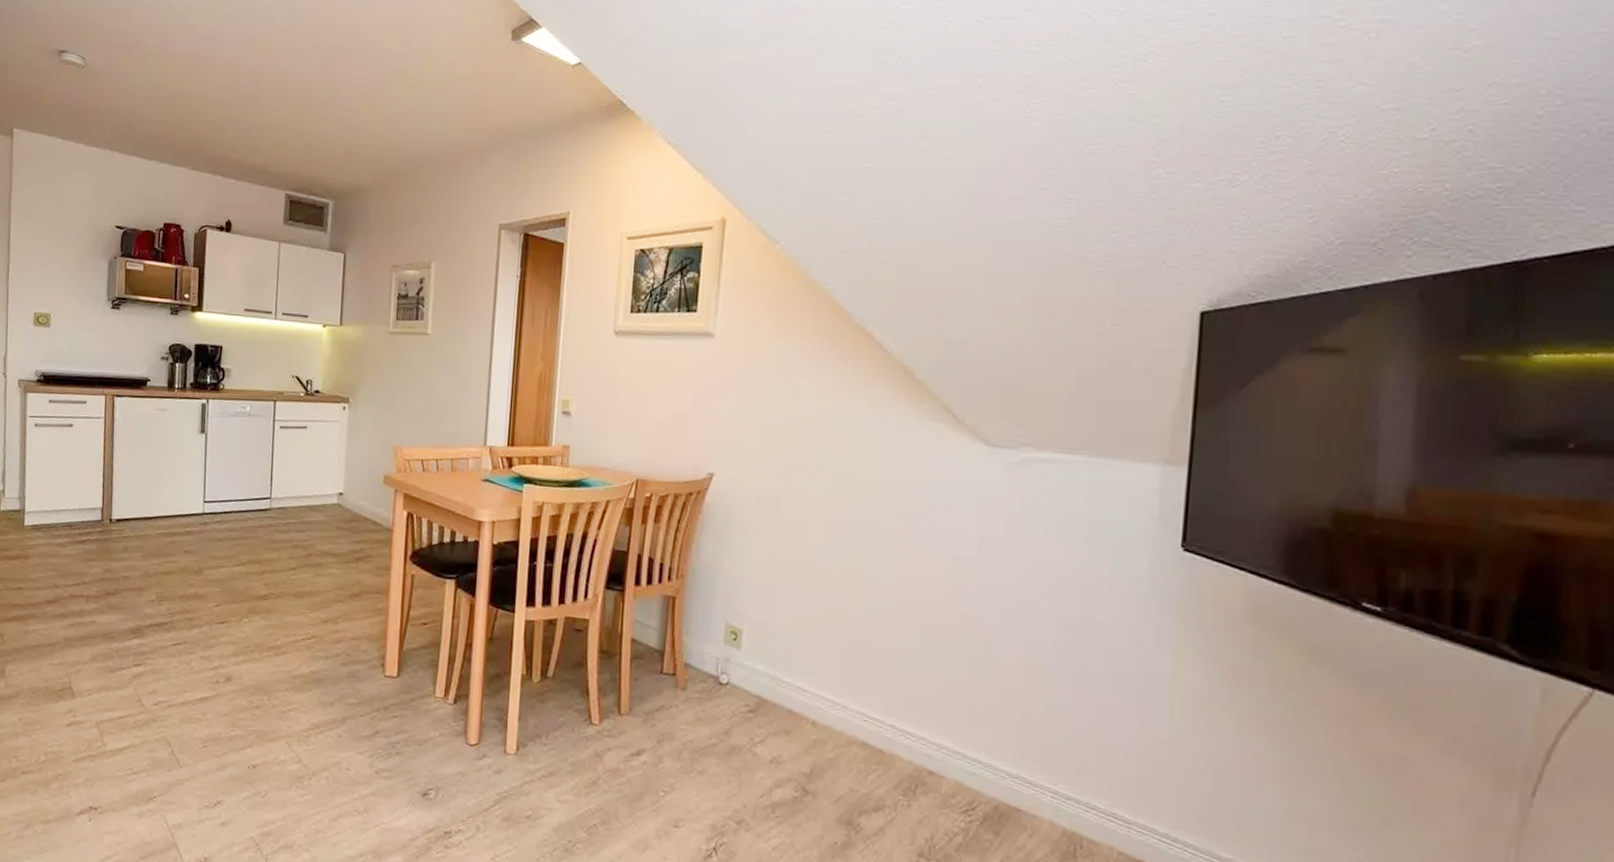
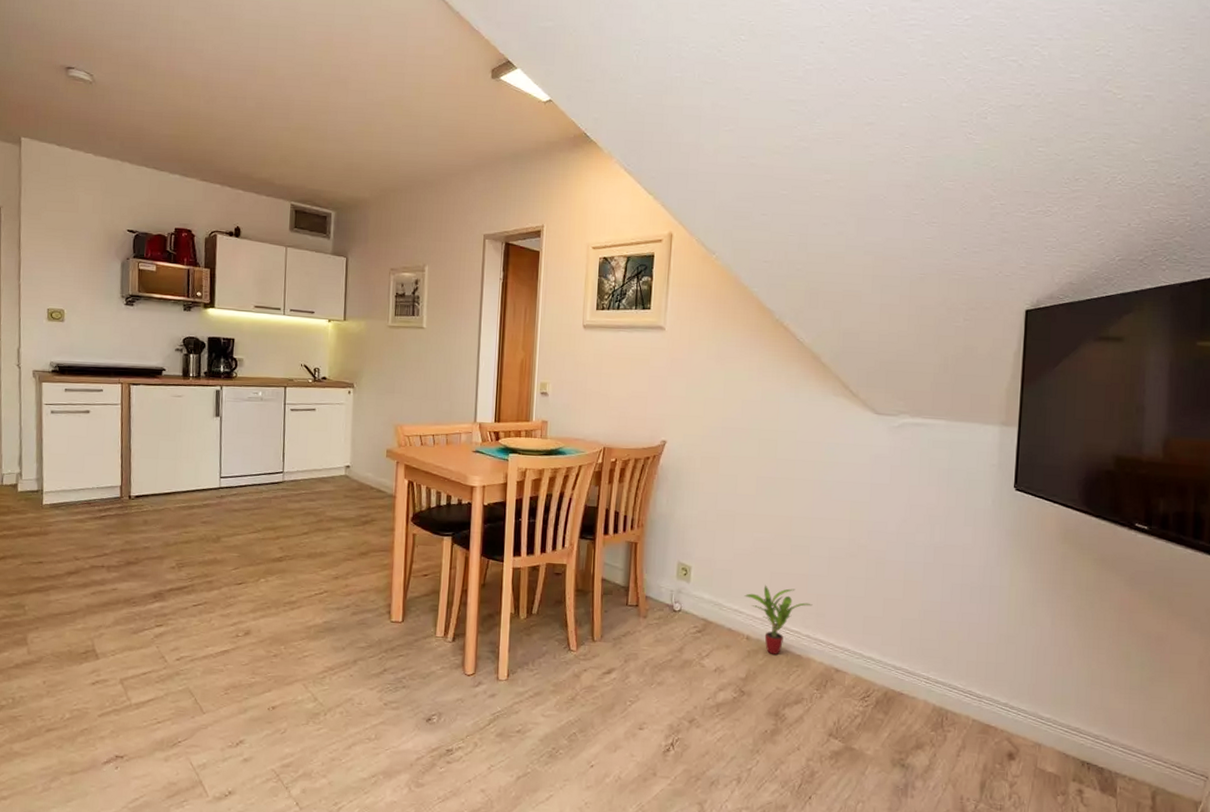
potted plant: none [809,657,899,747] -> present [744,585,813,654]

